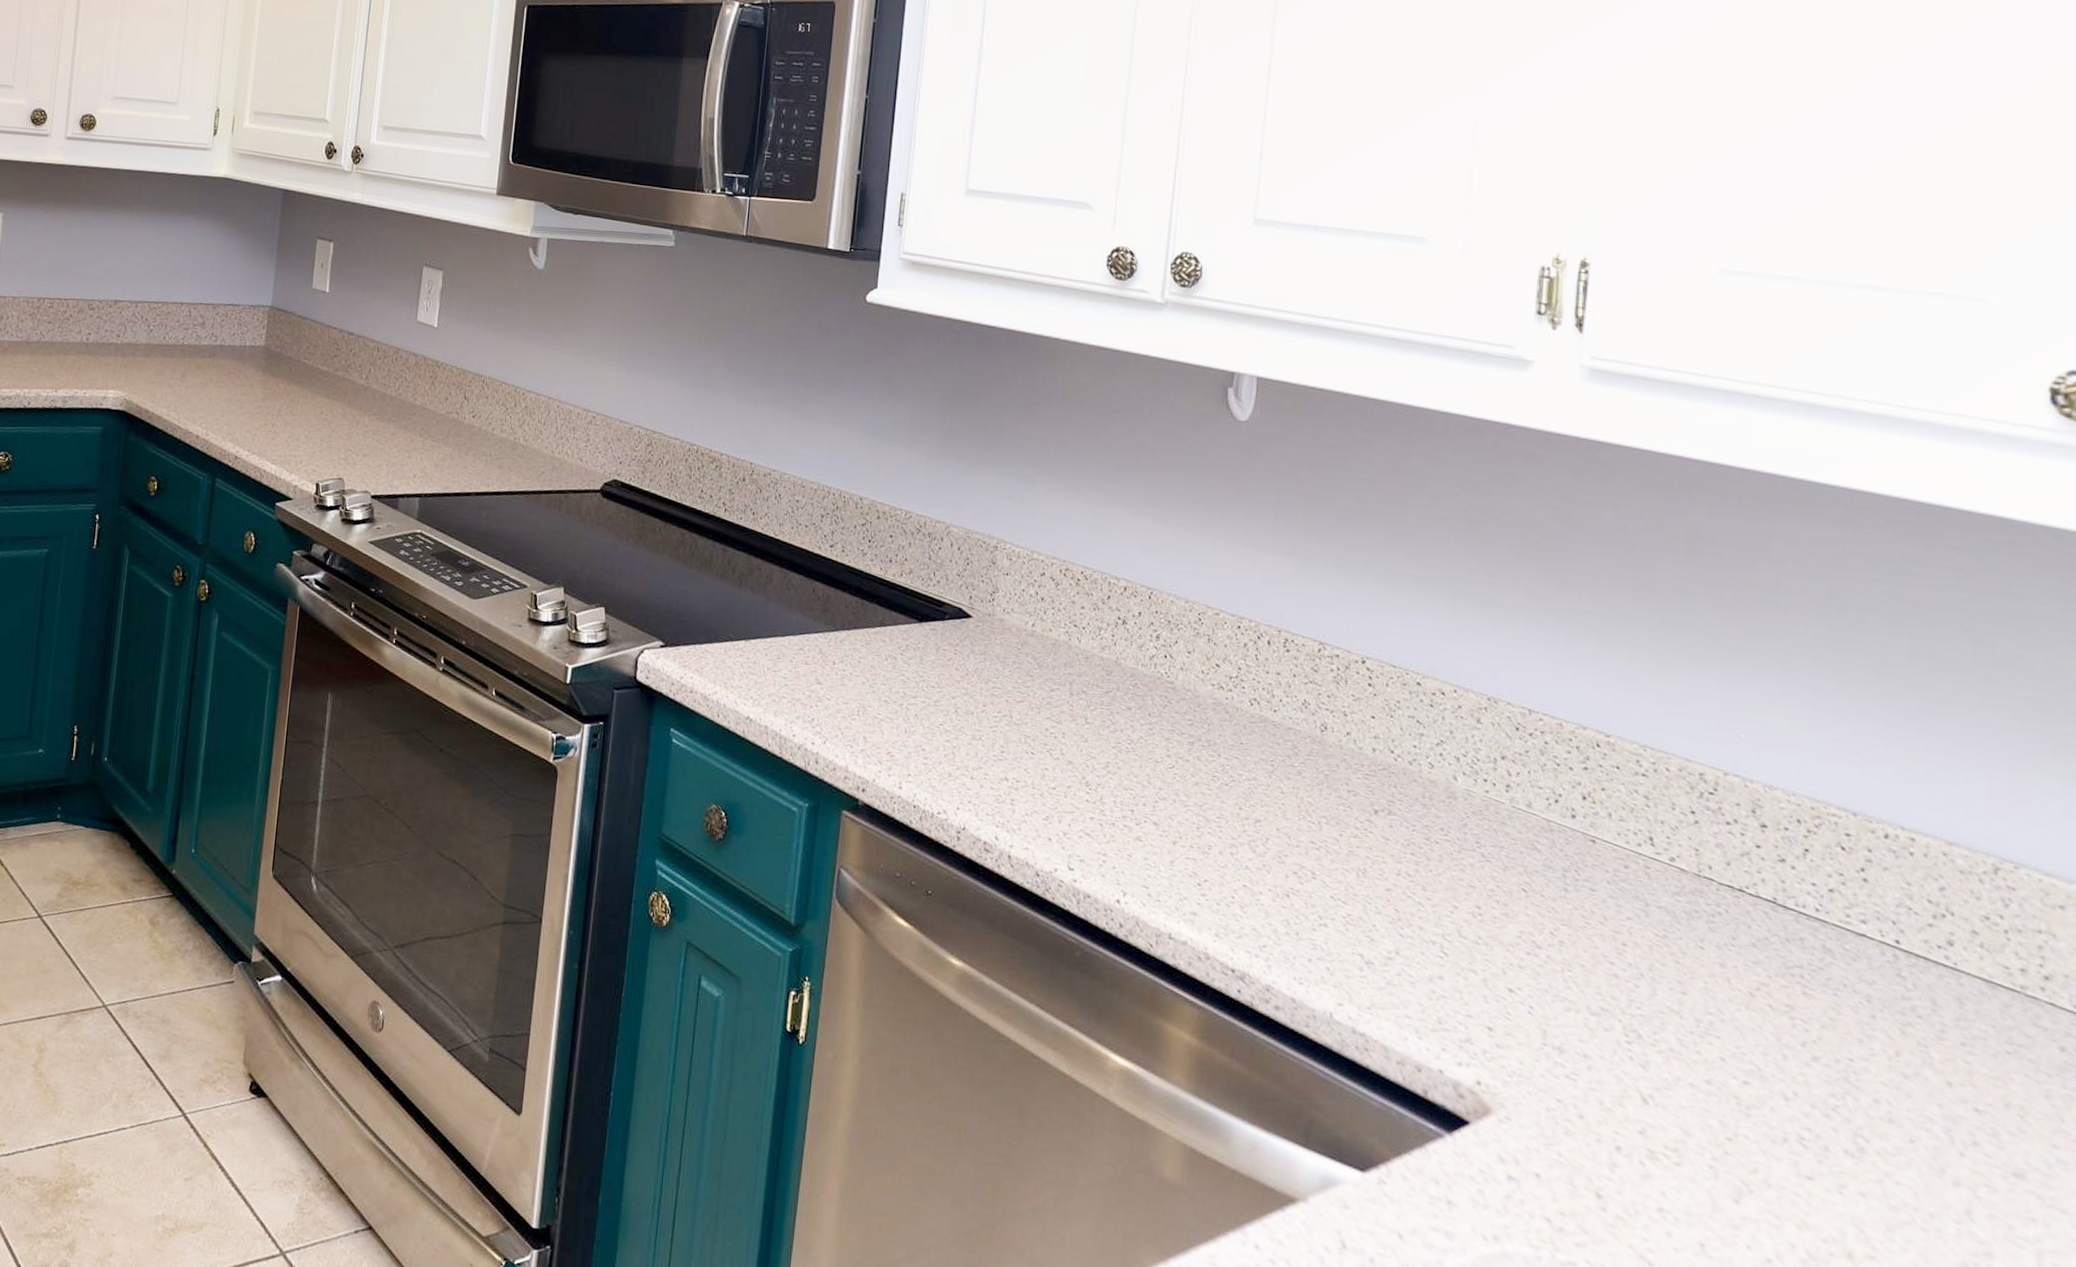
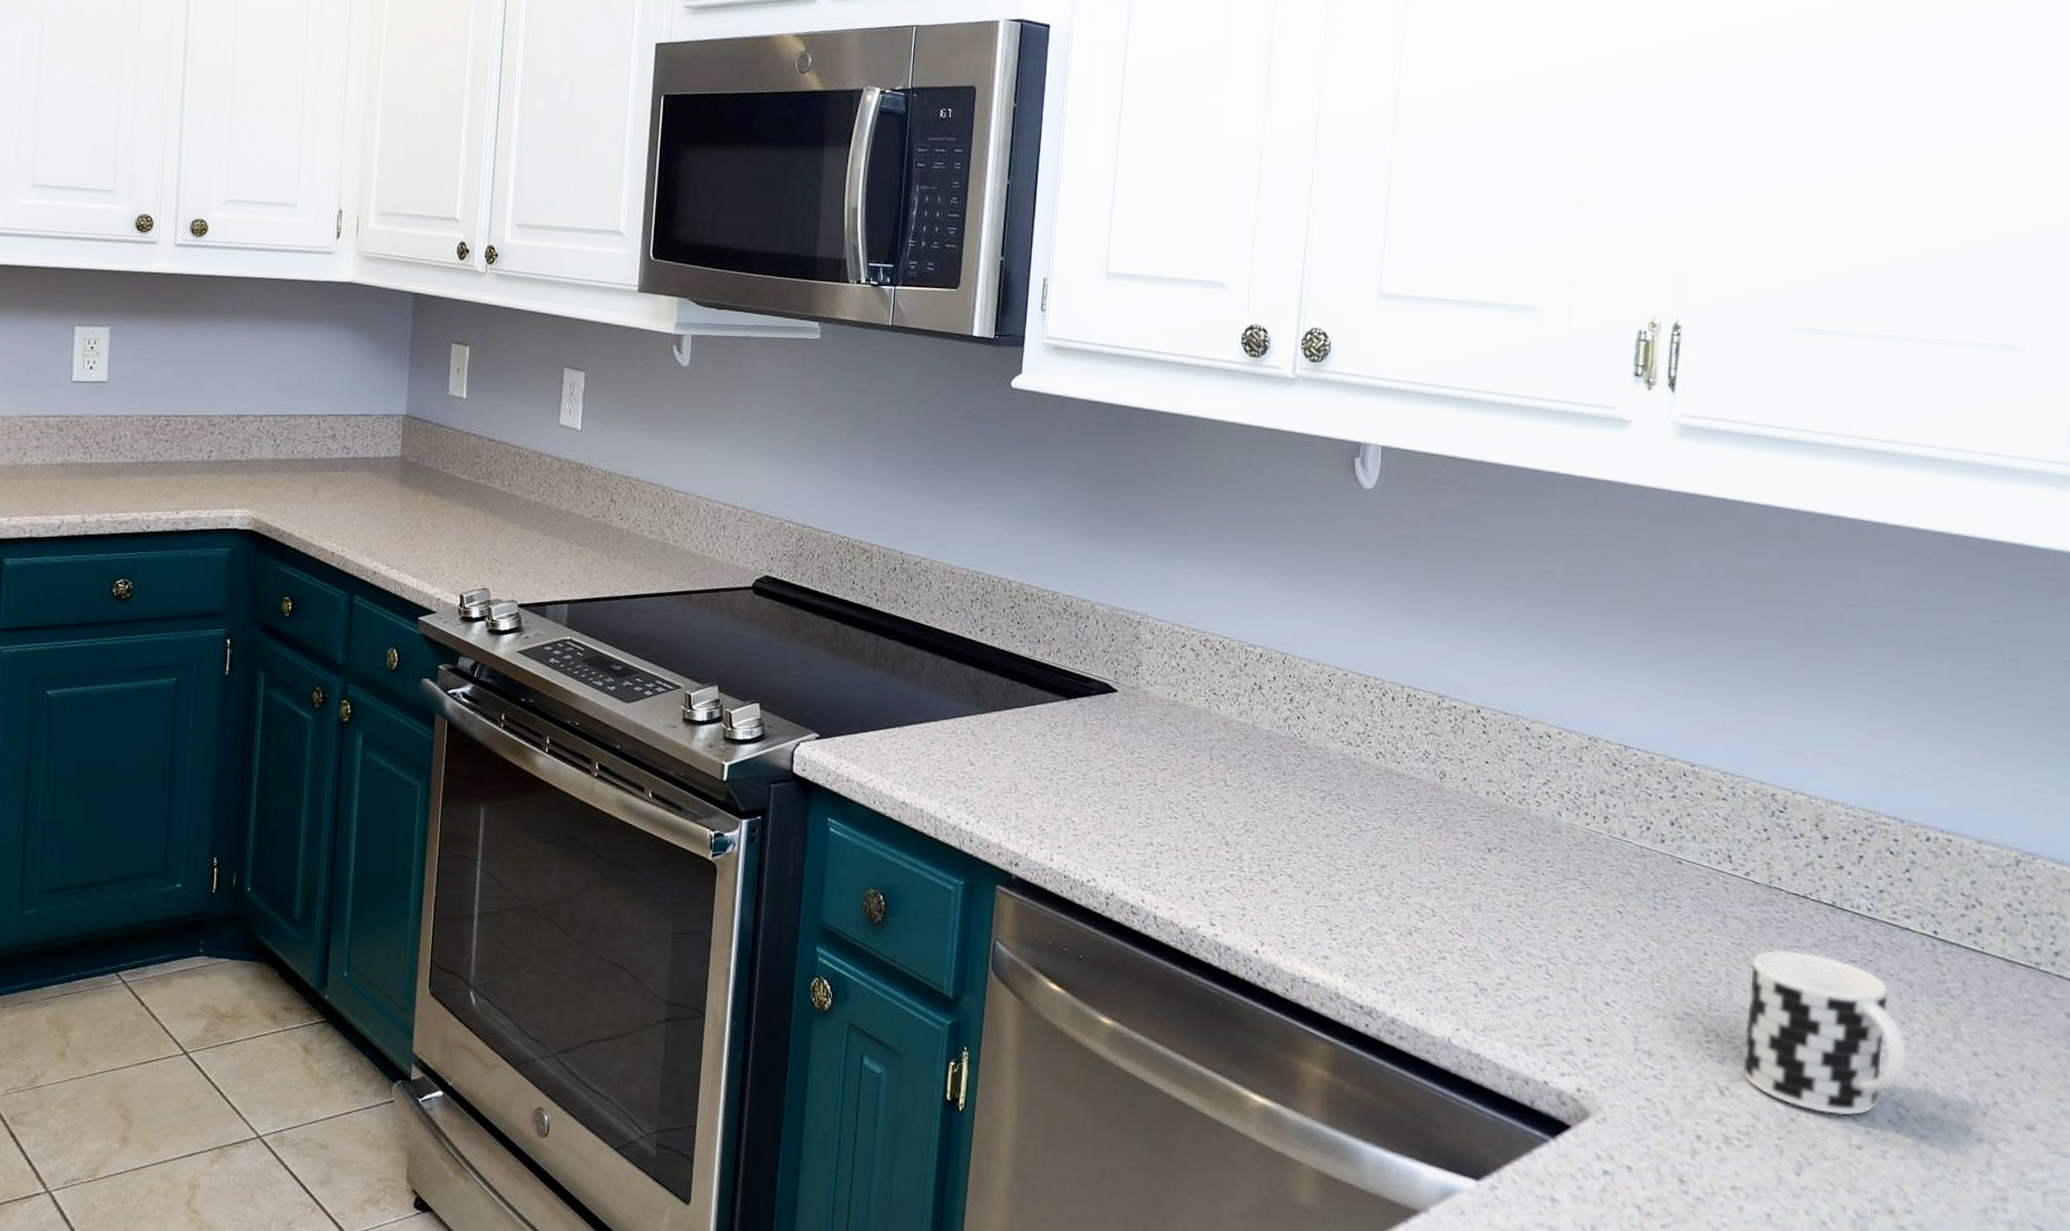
cup: none [1668,945,1866,1142] -> present [1742,949,1907,1116]

